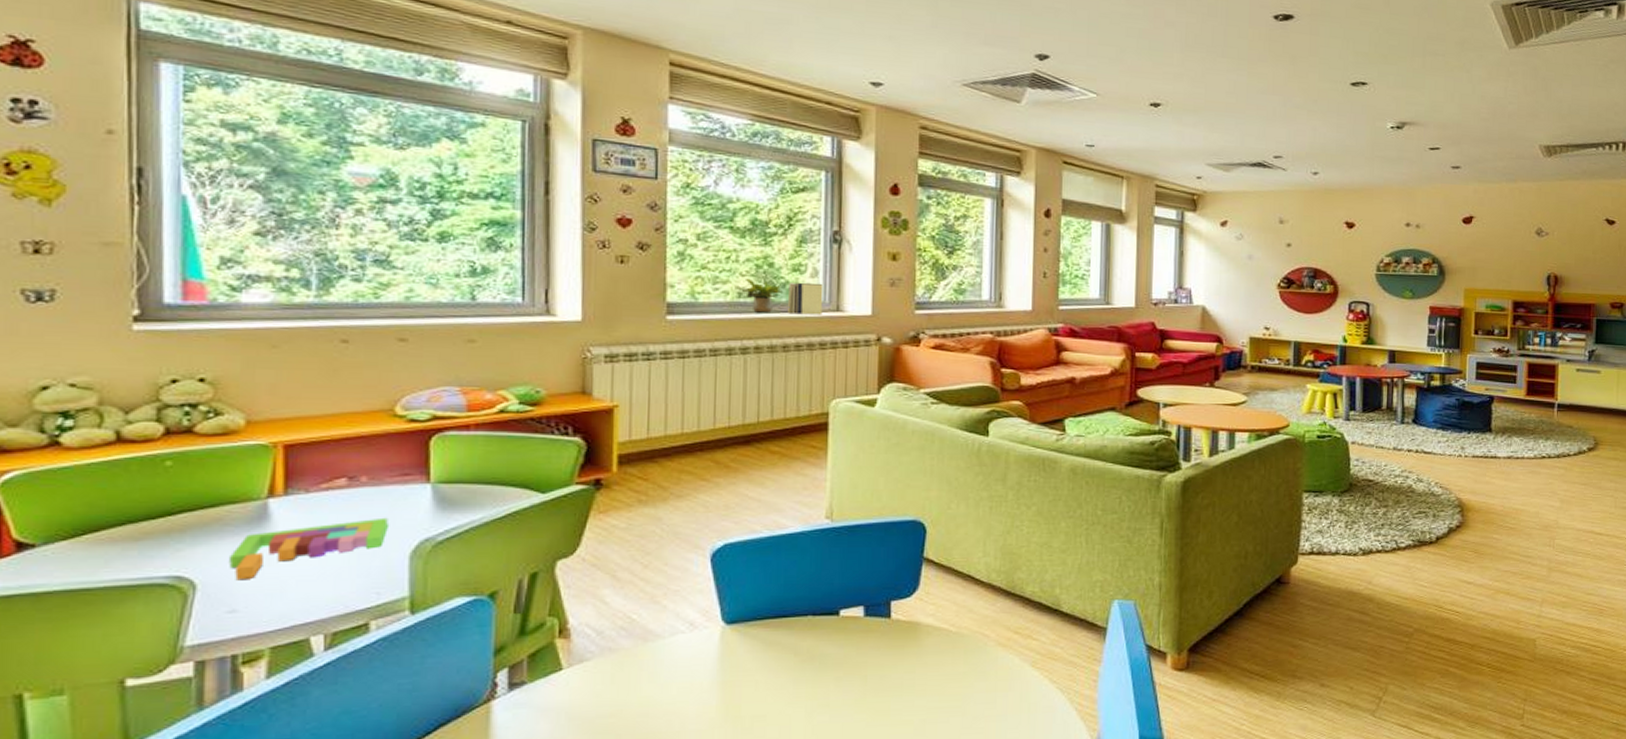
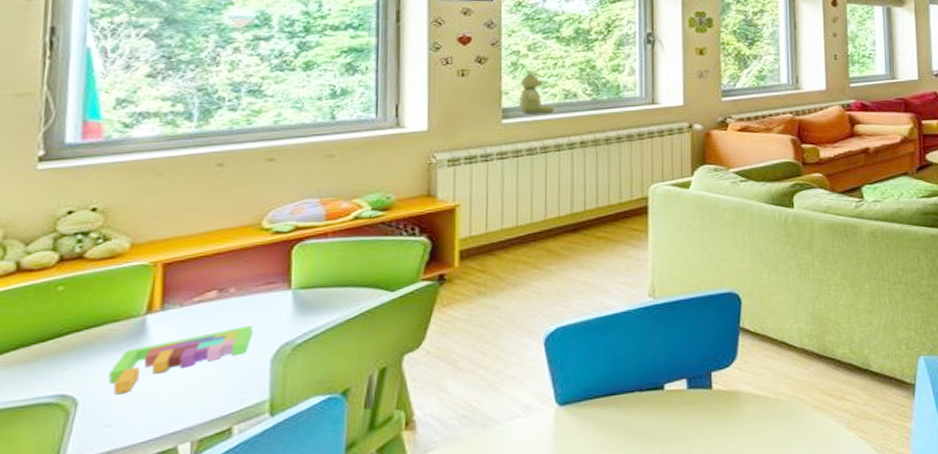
stuffed bear: none [686,262,726,313] -> present [519,70,554,115]
potted plant: present [742,278,782,314] -> none [568,81,604,112]
books: present [786,282,824,315] -> none [608,80,640,110]

